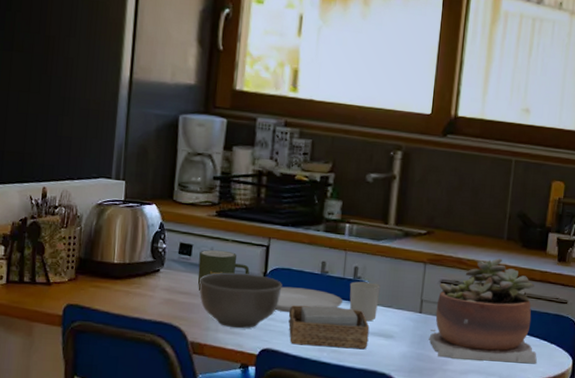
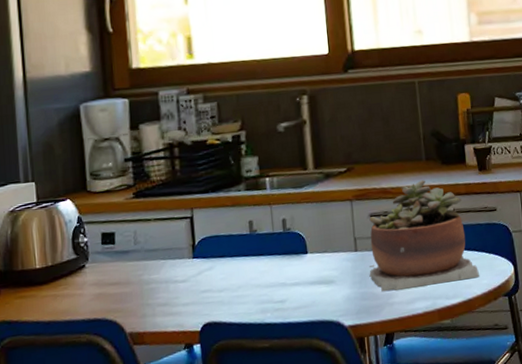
mug: present [197,249,250,292] -> none [123,231,178,279]
bowl: present [199,272,282,328] -> none [128,248,214,309]
plate: present [275,286,343,312] -> none [210,250,277,282]
napkin holder: present [288,305,370,350] -> none [225,261,310,312]
cup: present [349,281,380,322] -> none [280,231,313,272]

